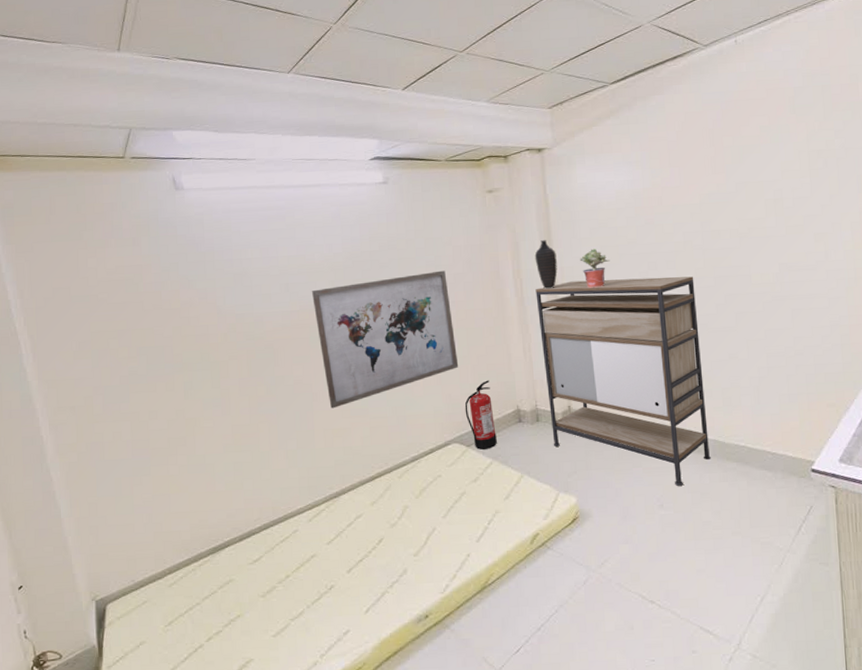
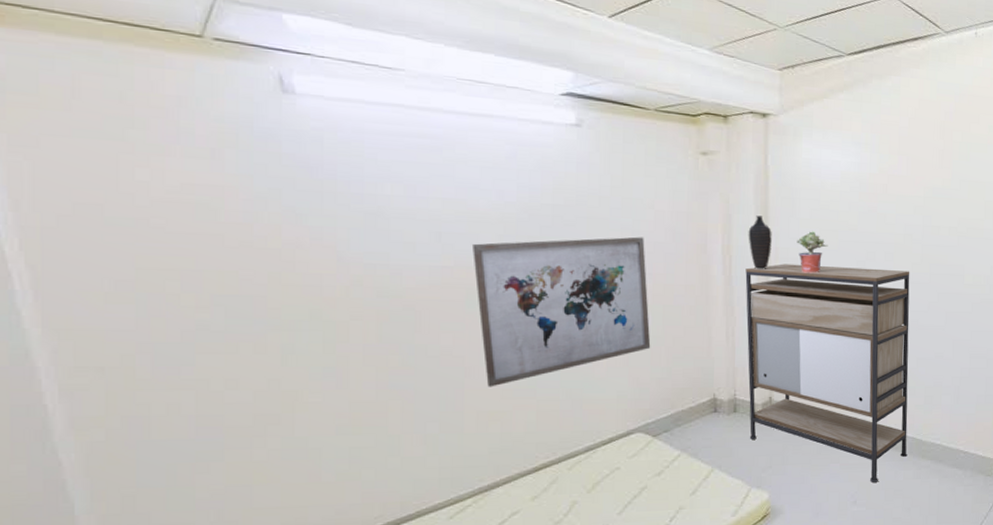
fire extinguisher: present [464,380,497,450] -> none [654,364,688,440]

